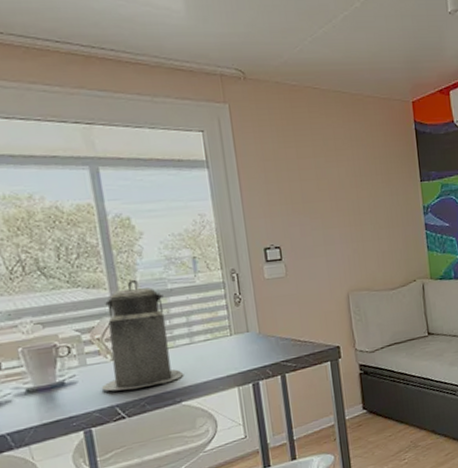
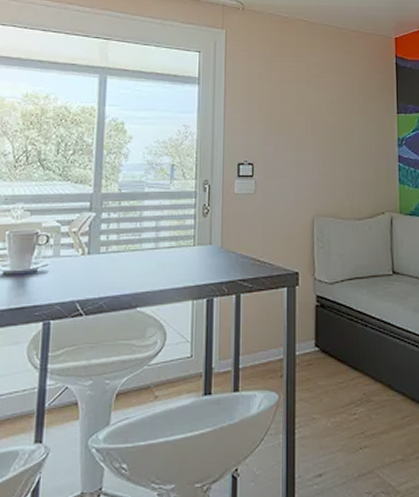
canister: present [102,279,183,391] -> none [68,179,143,286]

